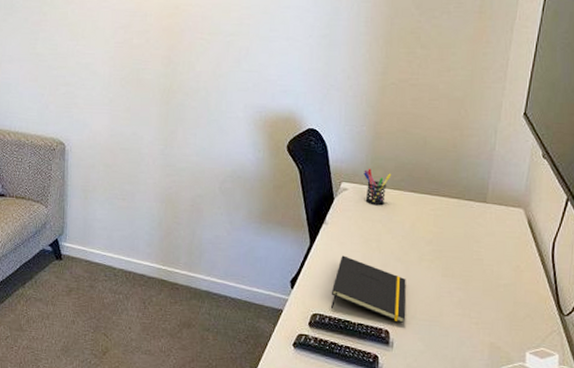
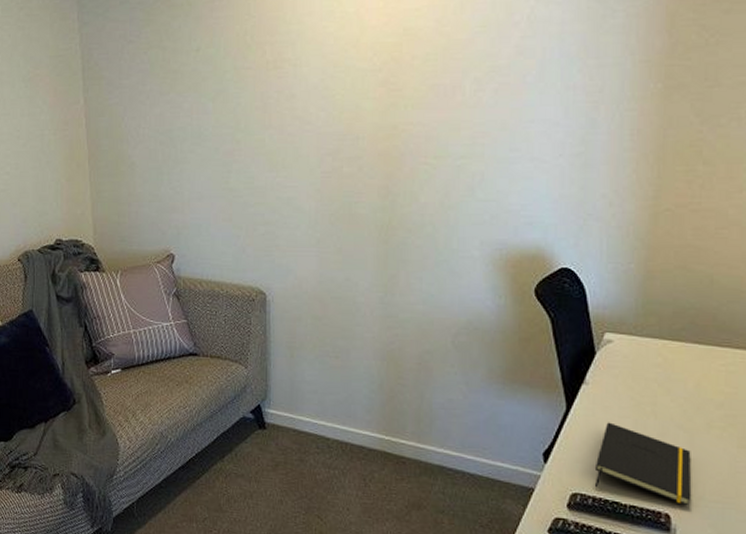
pen holder: present [364,168,392,206] -> none [633,315,669,361]

